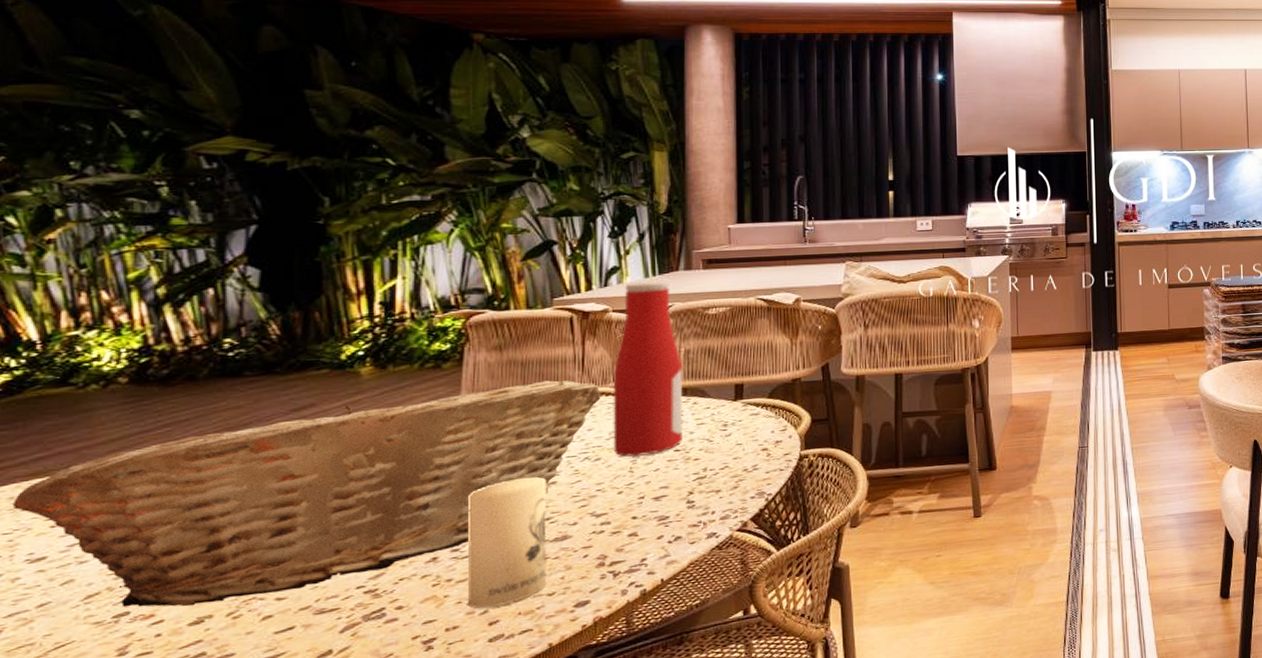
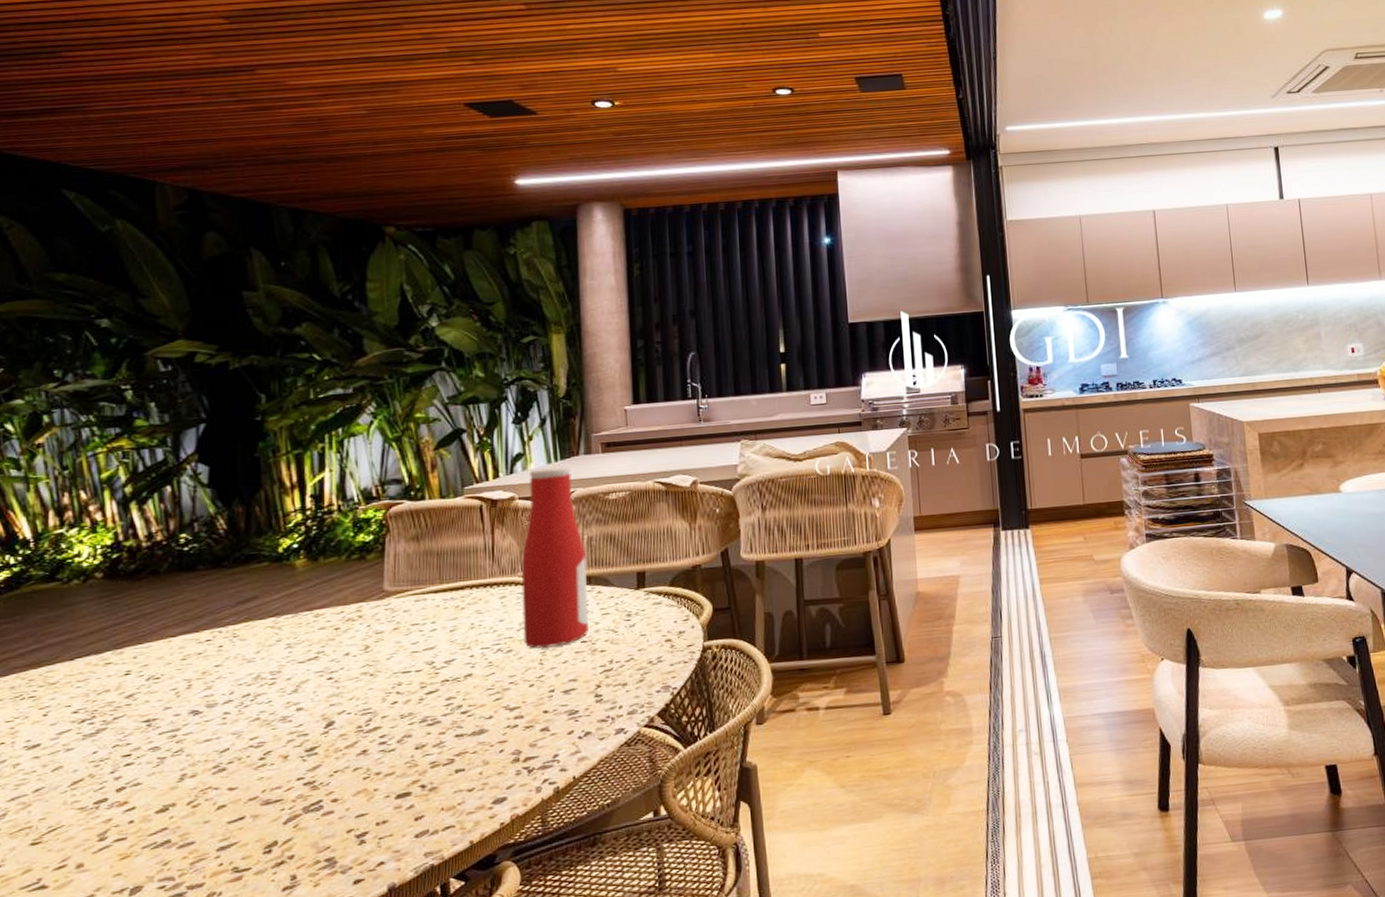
fruit basket: present [12,380,601,607] -> none [12,570,511,795]
candle: present [468,477,547,609] -> none [393,669,466,804]

